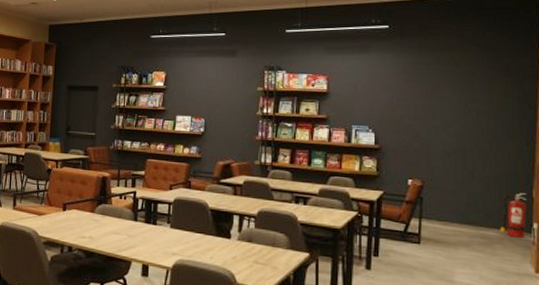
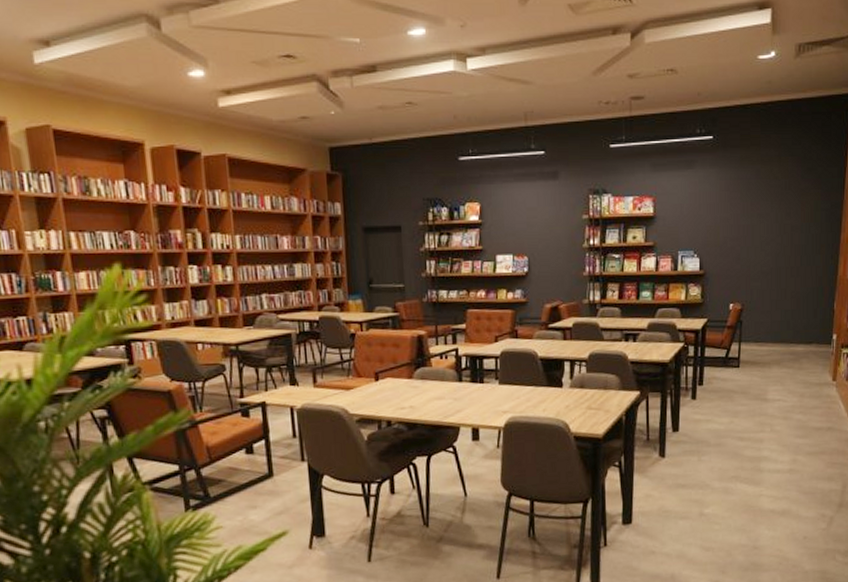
fire extinguisher: present [500,193,527,238] -> none [806,306,829,350]

